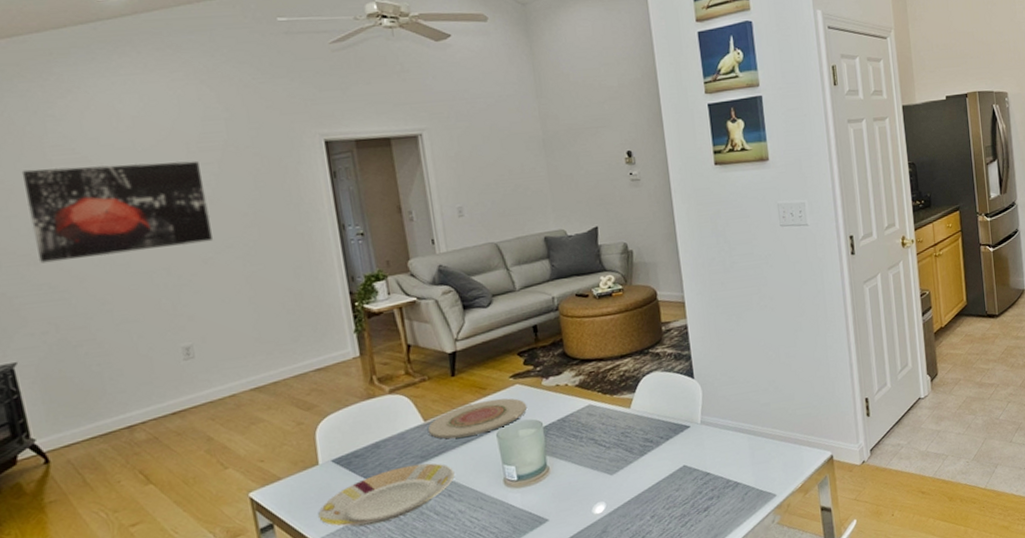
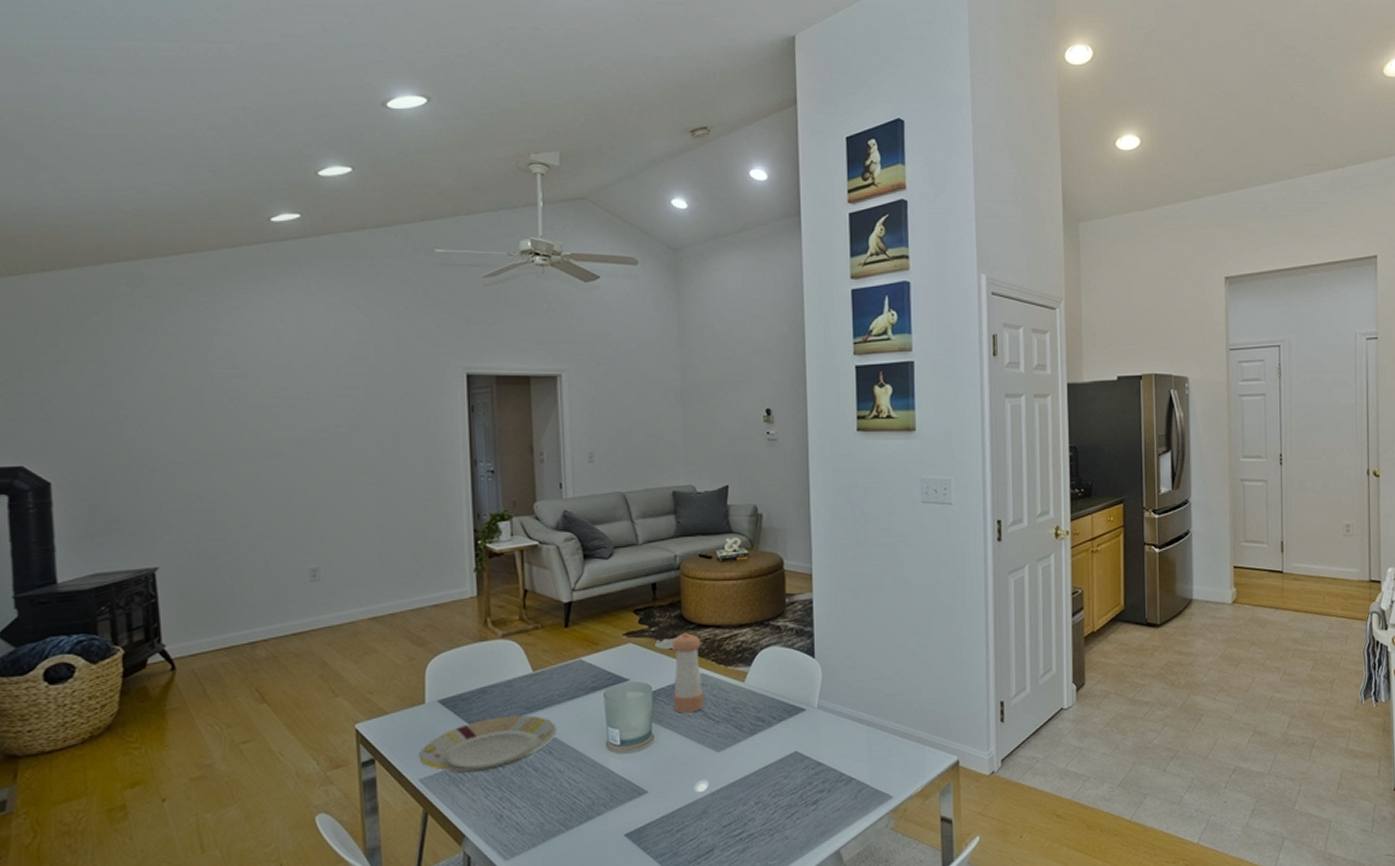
wall art: present [21,160,213,264] -> none [185,380,350,473]
plate: present [427,398,526,439] -> none [535,656,637,693]
pepper shaker: none [558,368,594,444] -> present [672,632,704,713]

